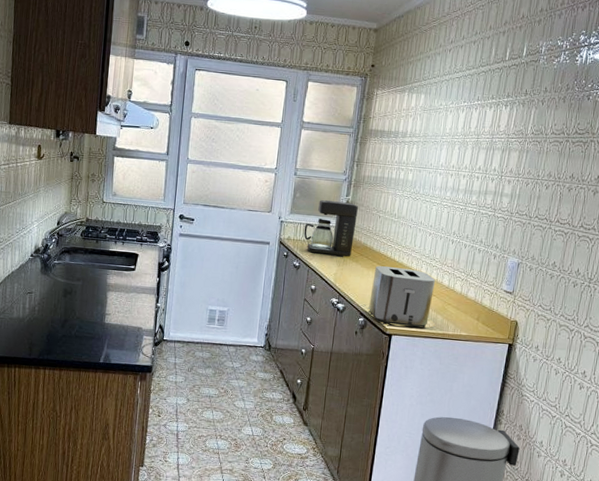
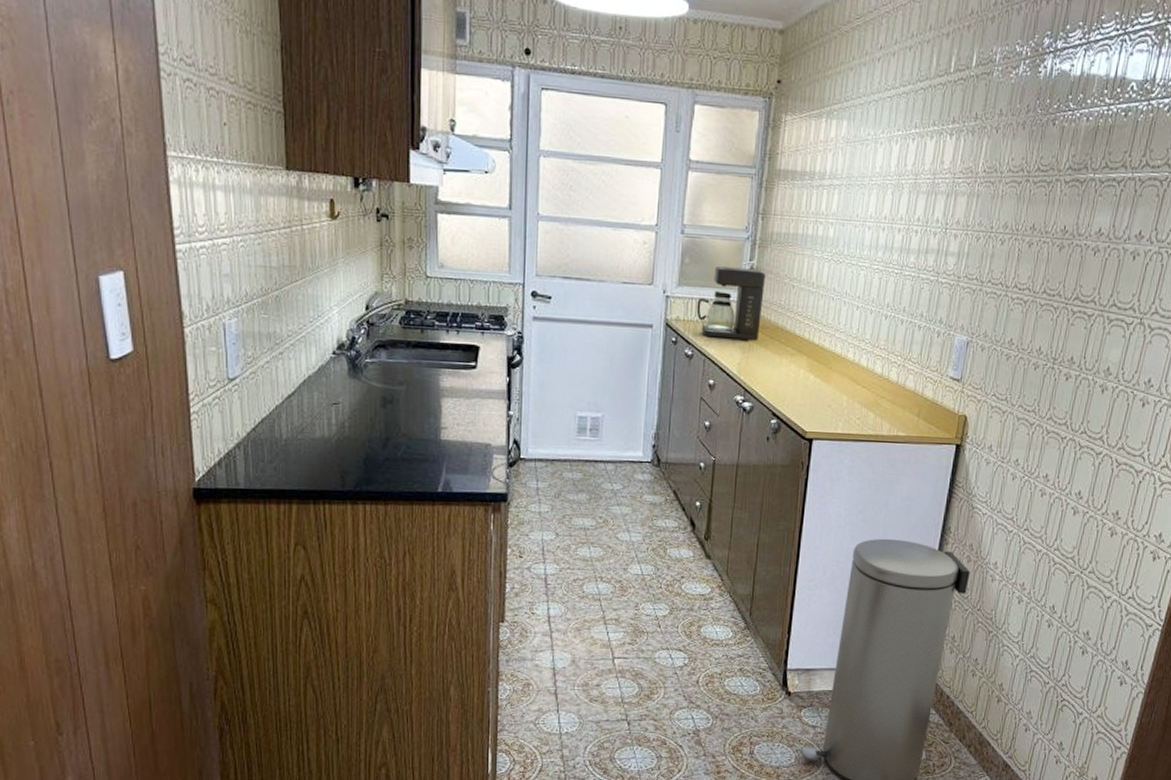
toaster: present [369,266,436,329] -> none [783,351,866,430]

